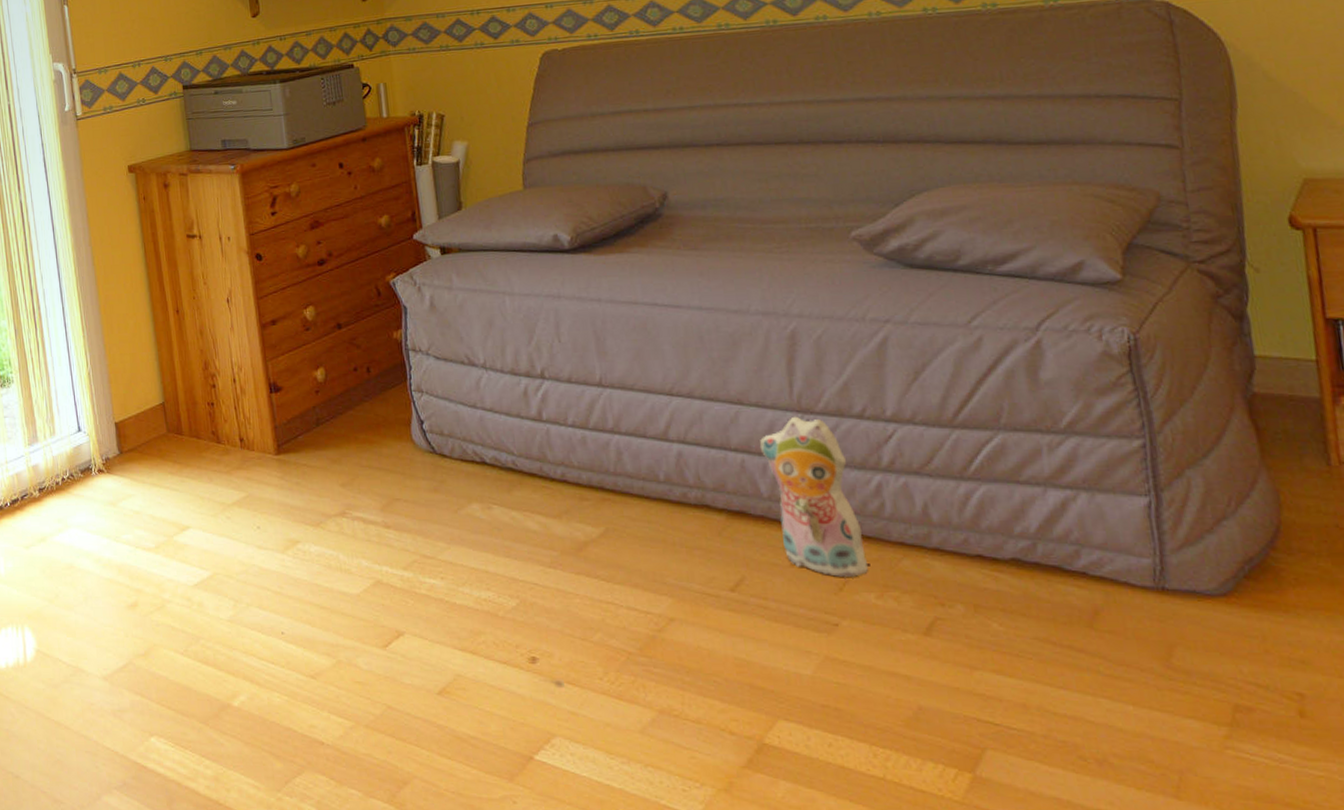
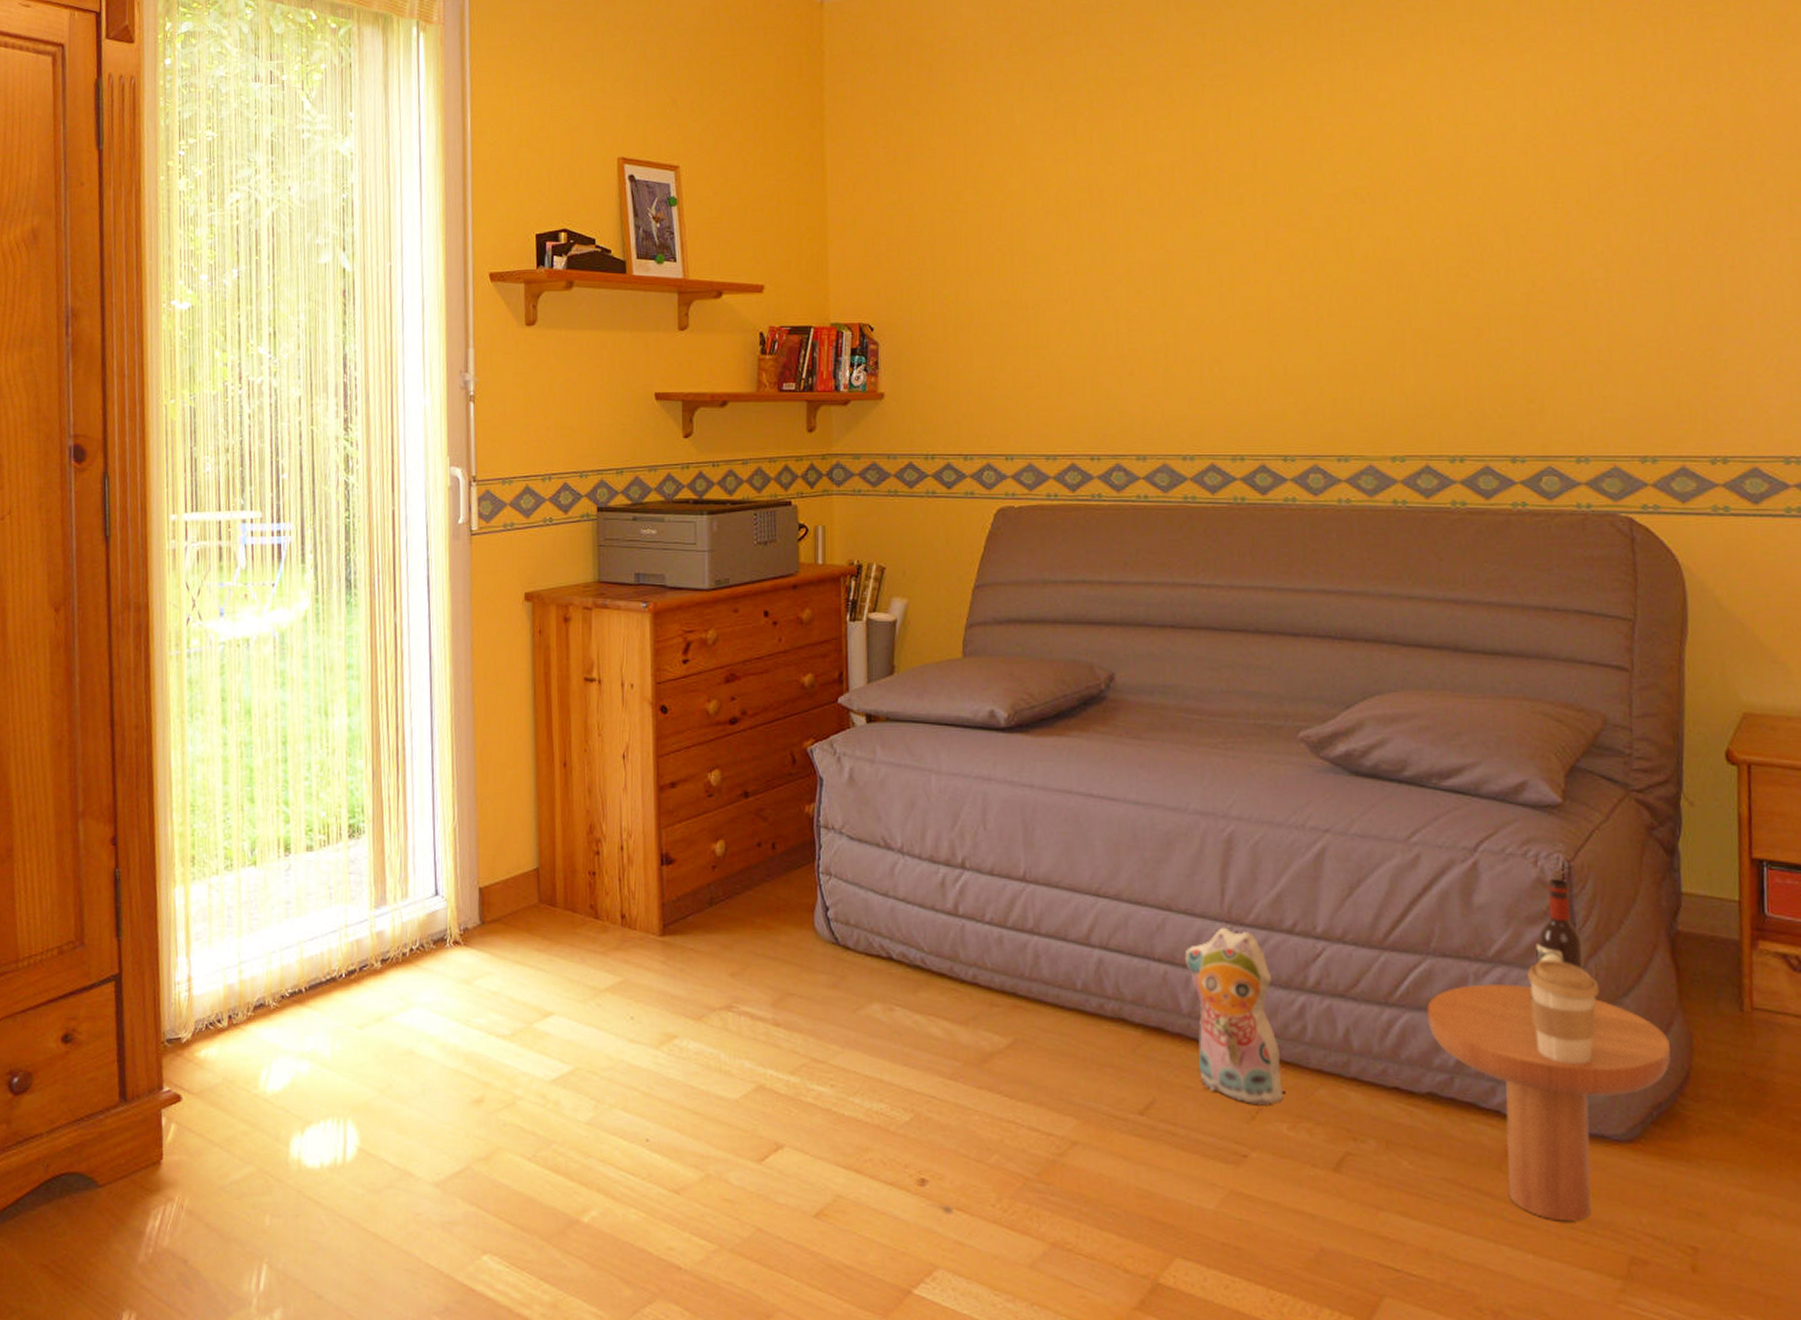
side table: none [1003,351,1259,674] -> present [1427,879,1671,1222]
coffee cup: none [1102,427,1178,526] -> present [1528,959,1600,1065]

